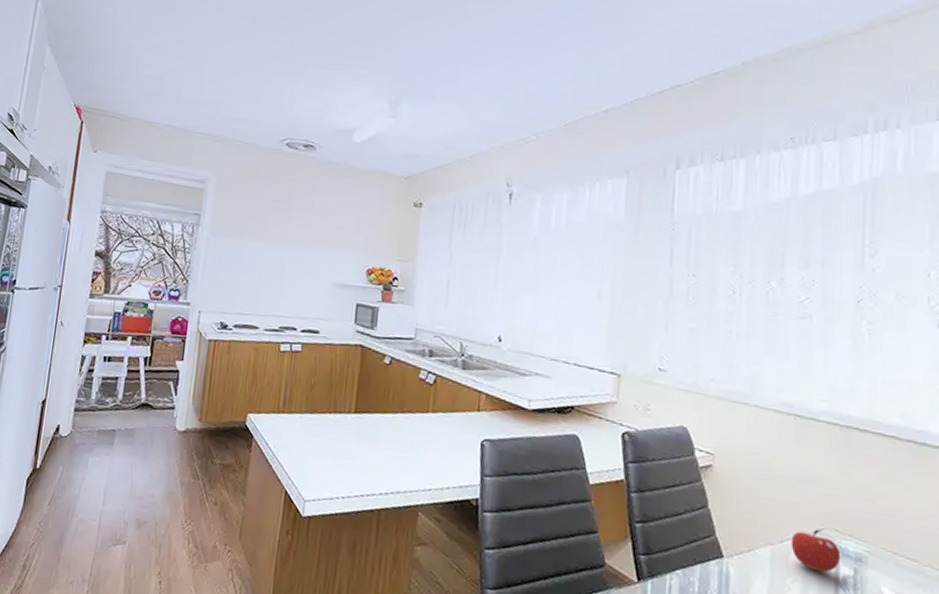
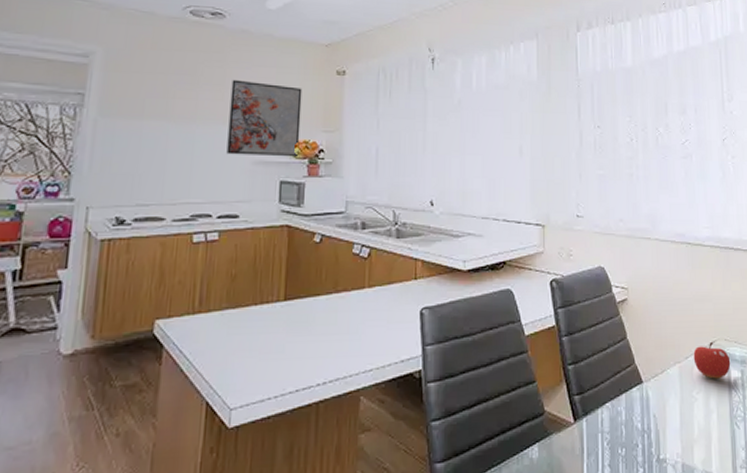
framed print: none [311,207,381,283] -> present [226,79,303,158]

